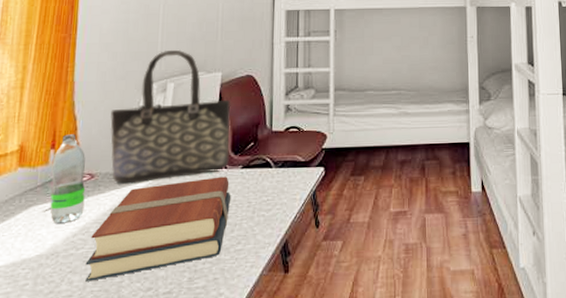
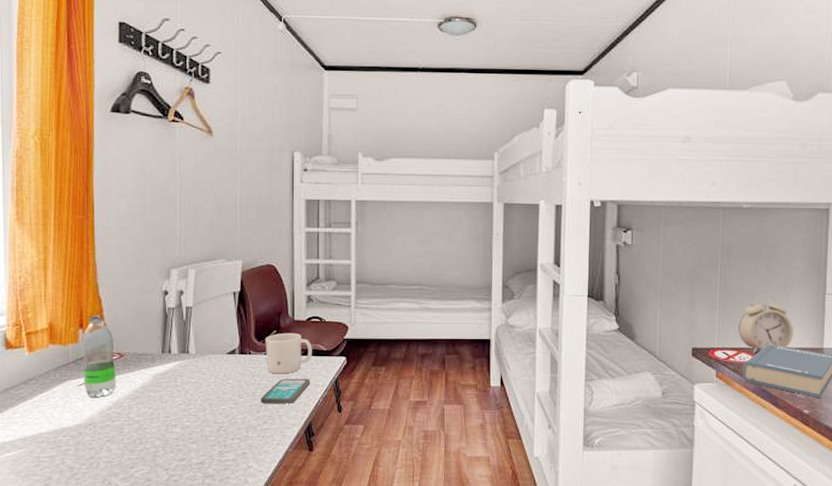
books: present [85,176,231,282] -> none [121,361,256,450]
tote bag: present [110,49,231,184] -> none [135,236,253,364]
smartphone: none [235,192,288,221] -> present [261,378,311,403]
mug: none [241,144,290,189] -> present [265,332,312,374]

